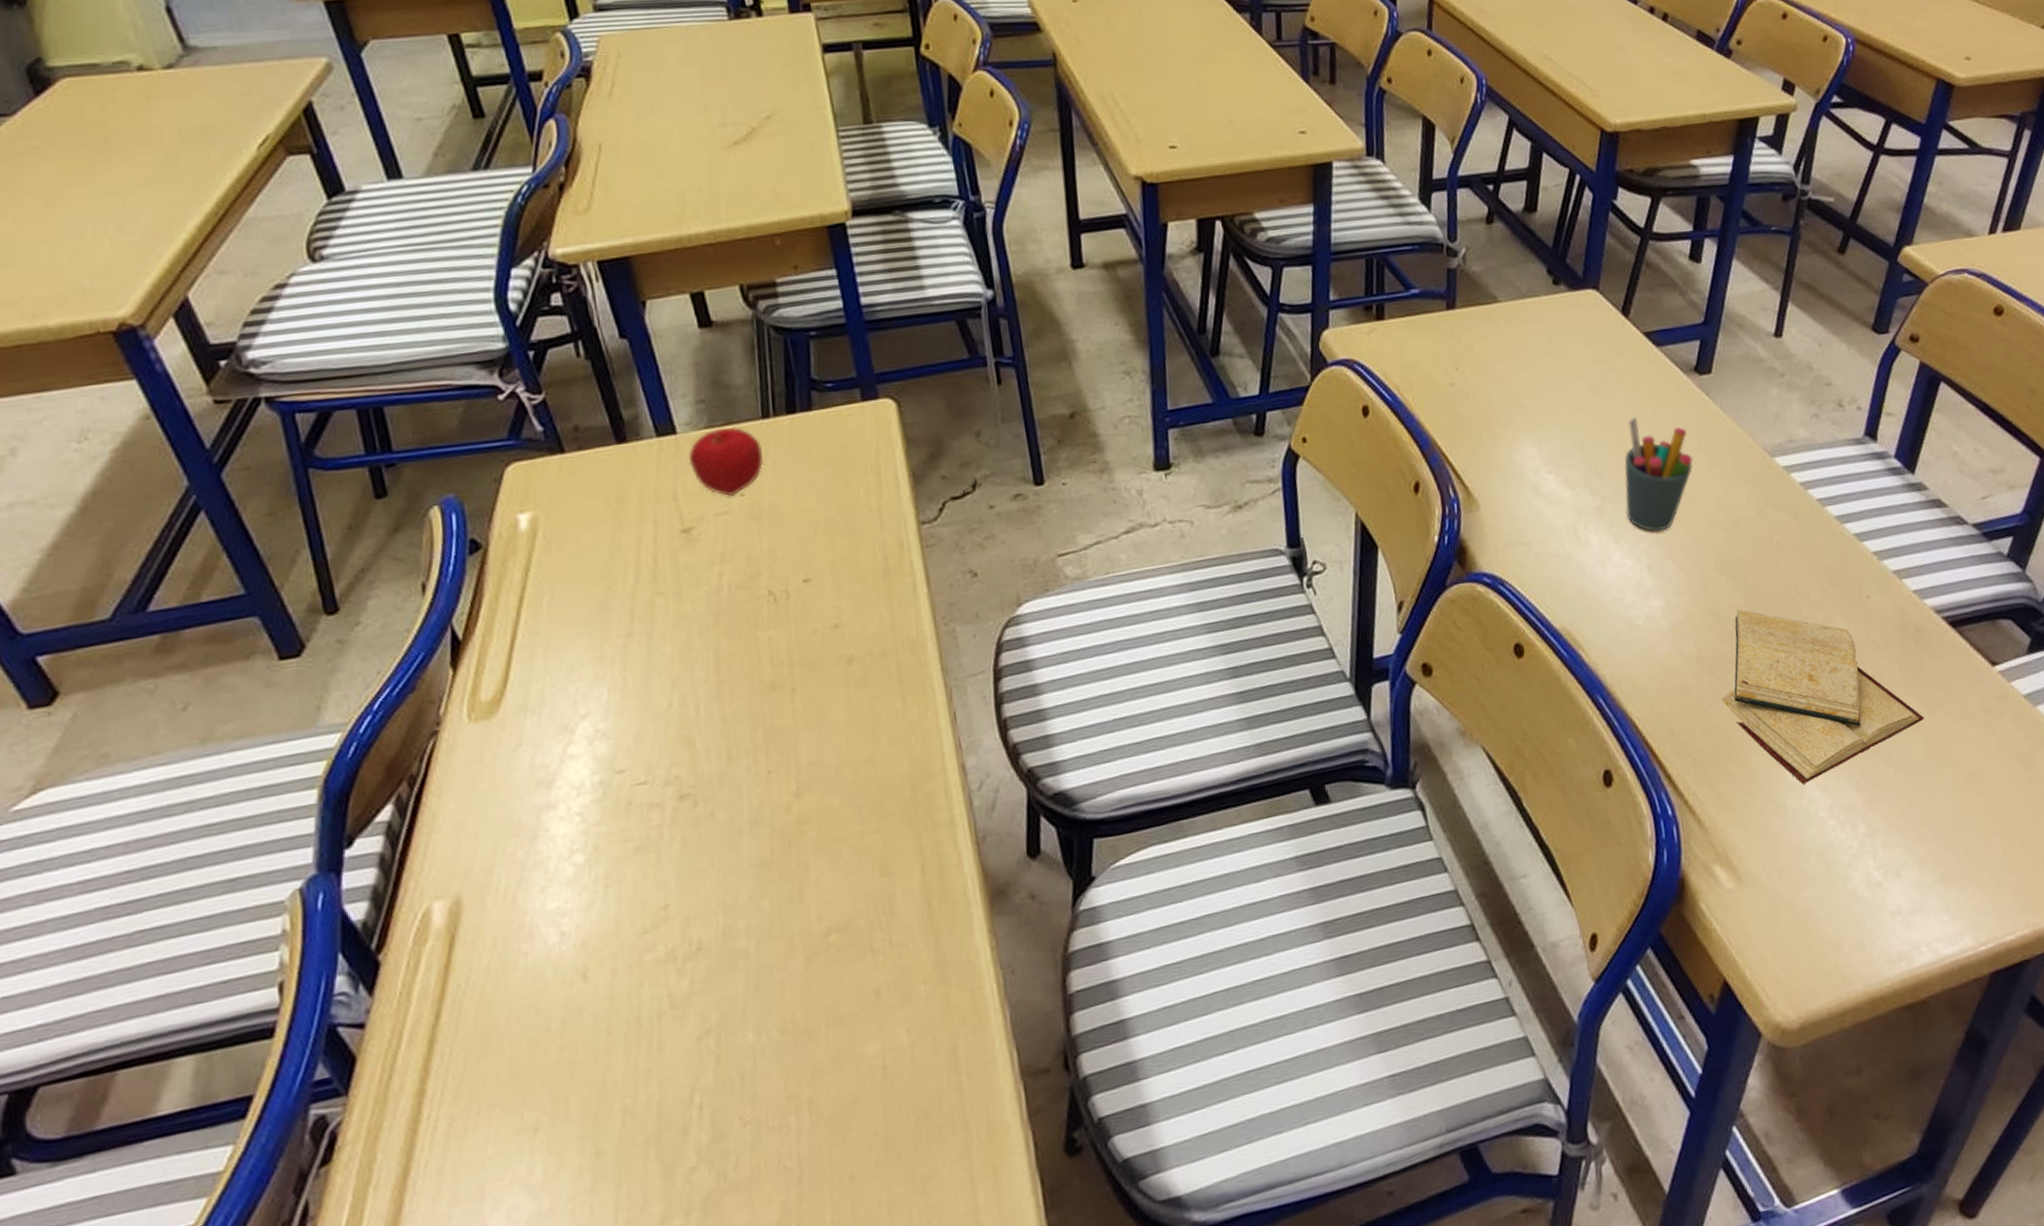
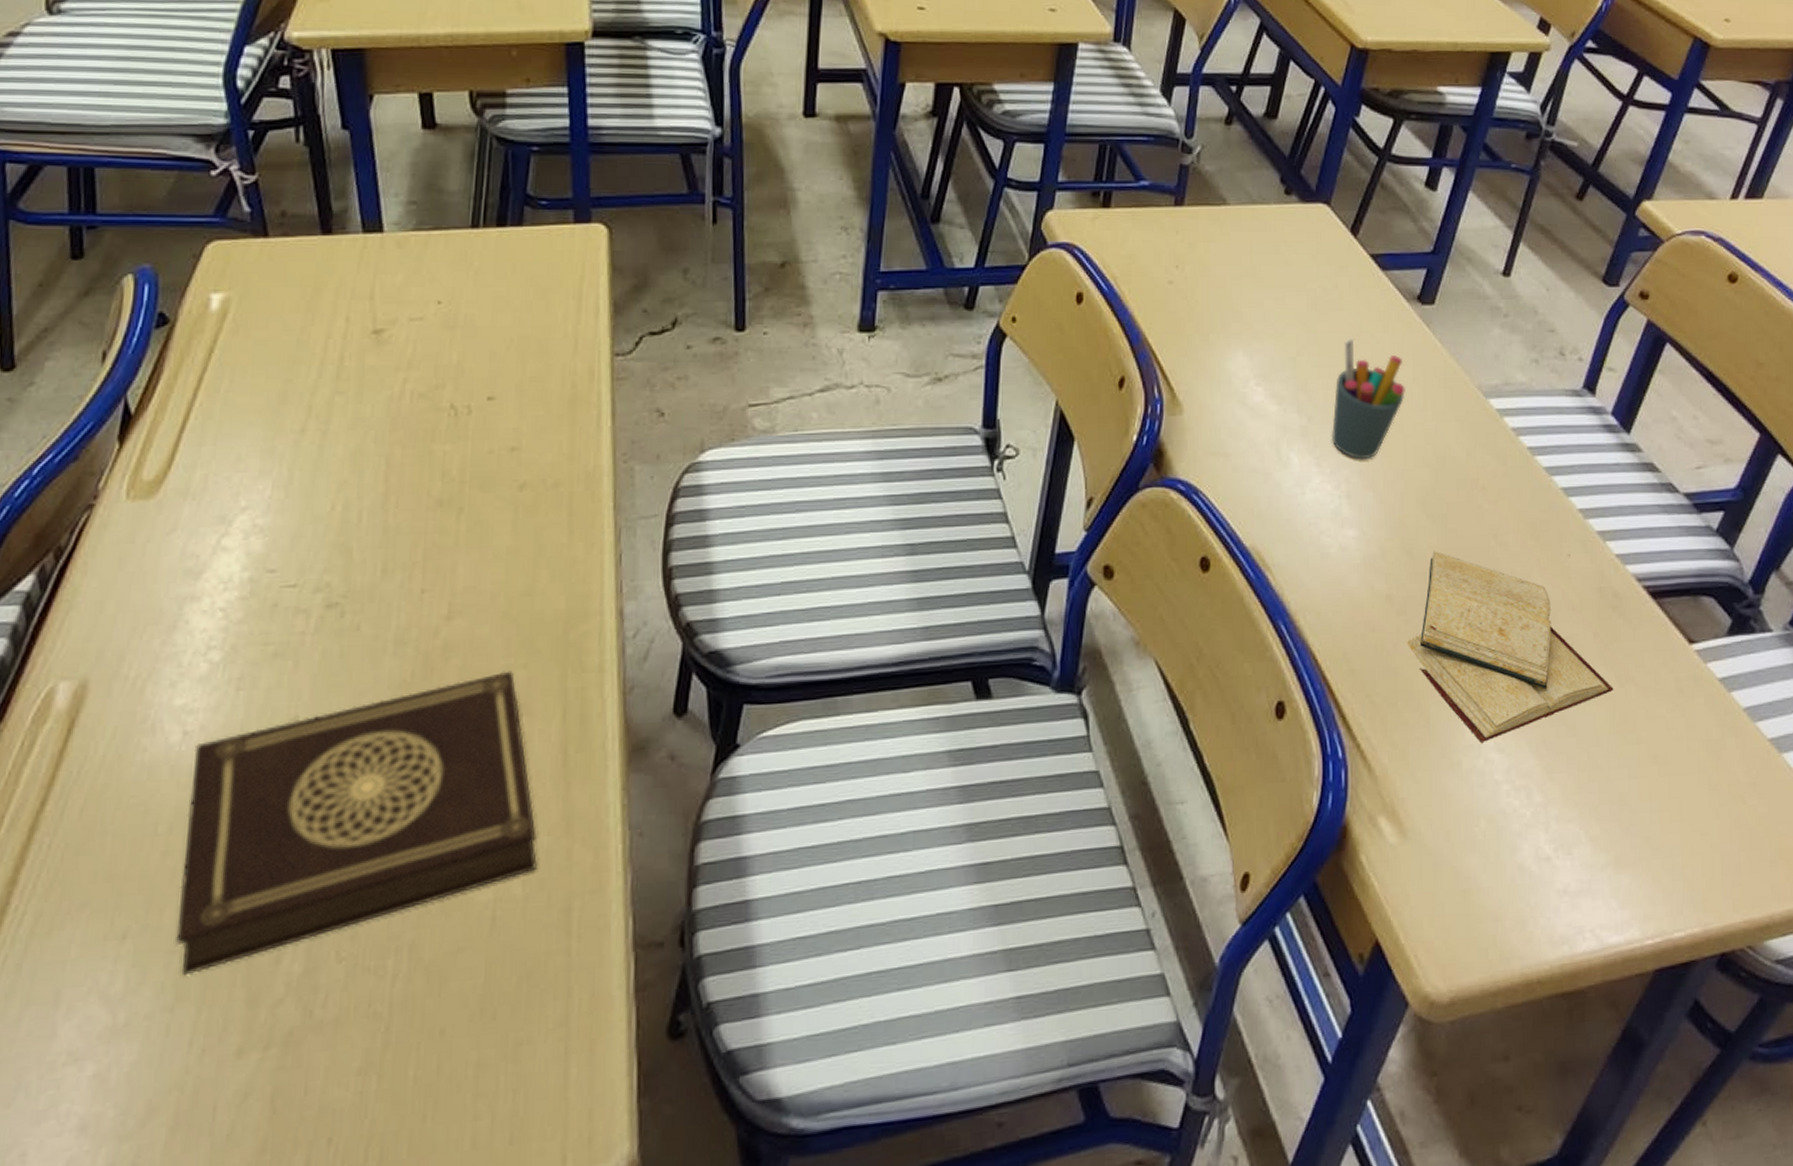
book: none [573,835,918,1158] -> present [176,670,537,976]
apple: present [688,426,763,497] -> none [390,232,466,303]

